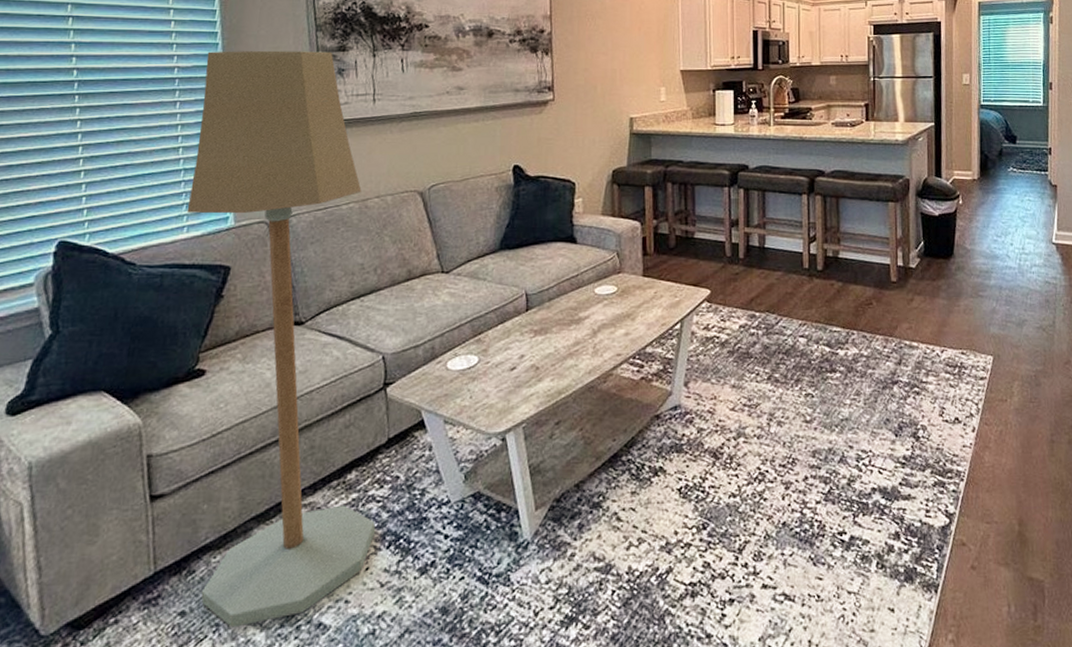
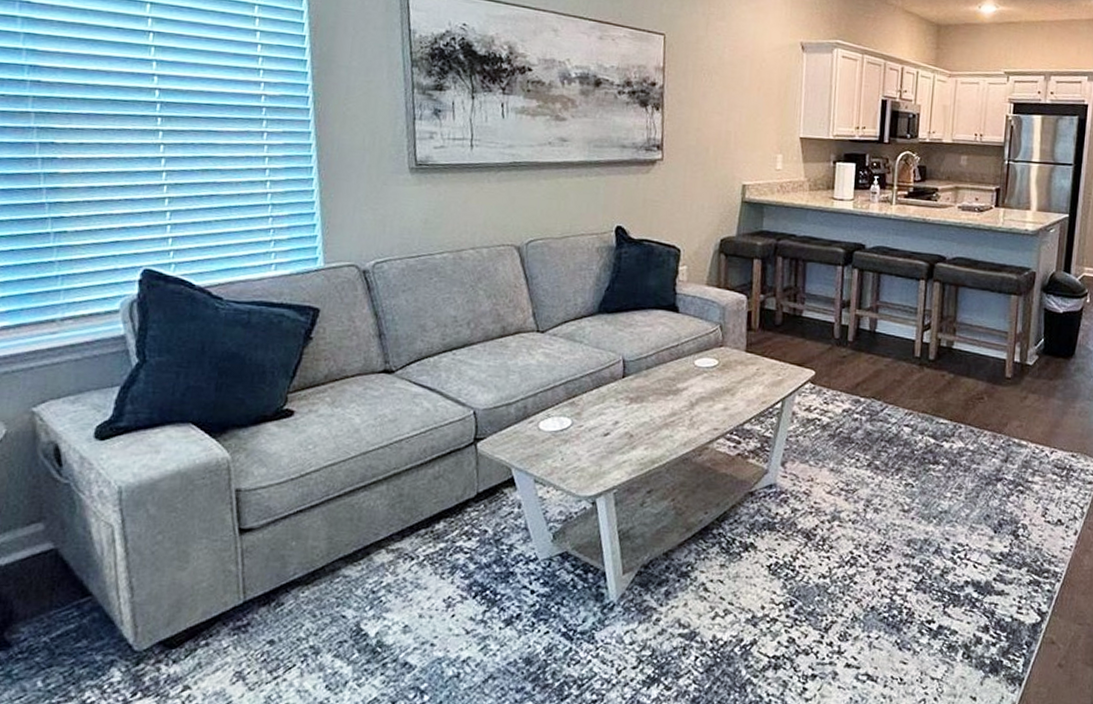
floor lamp: present [186,50,376,628] -> none [274,80,463,660]

